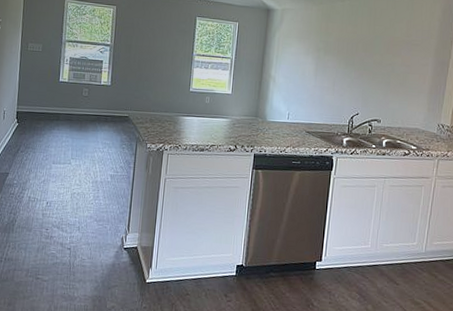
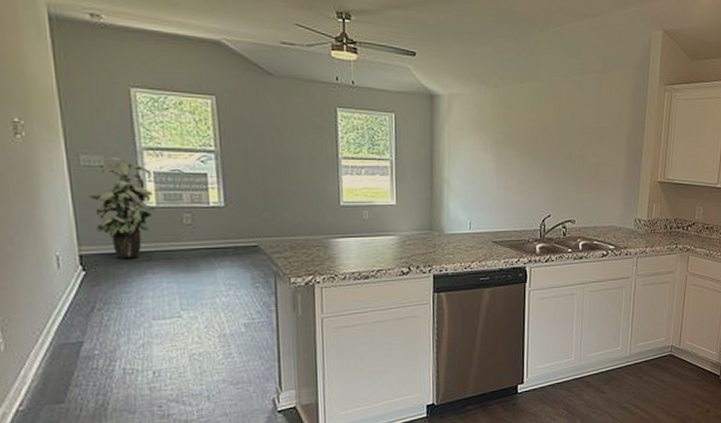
indoor plant: none [29,45,69,118] -> present [88,156,154,259]

